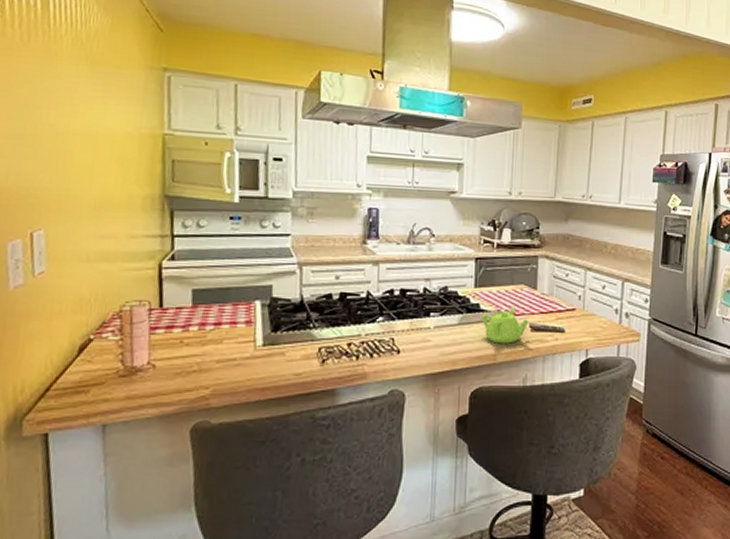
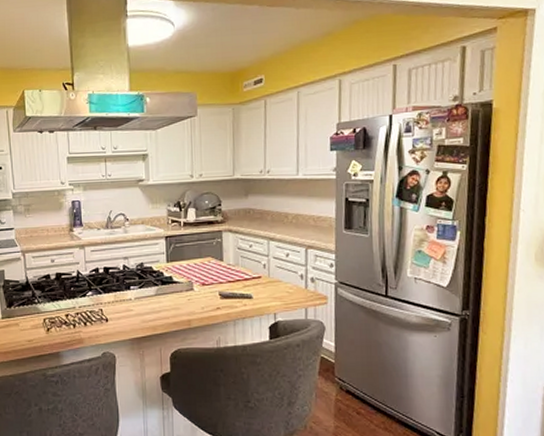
teapot: present [481,307,529,344] -> none [175,278,218,311]

